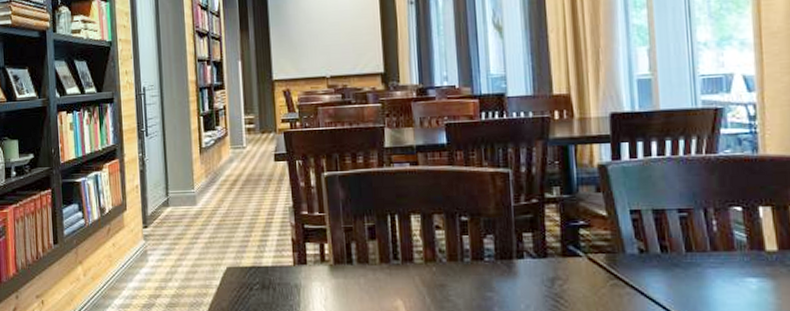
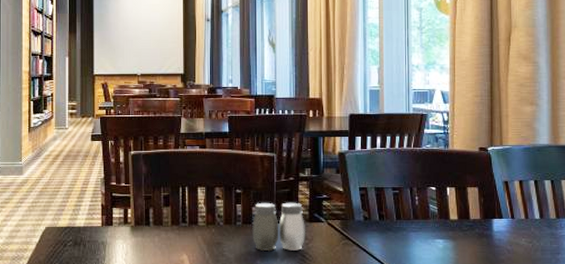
salt and pepper shaker: none [484,231,558,296] -> present [251,202,305,252]

